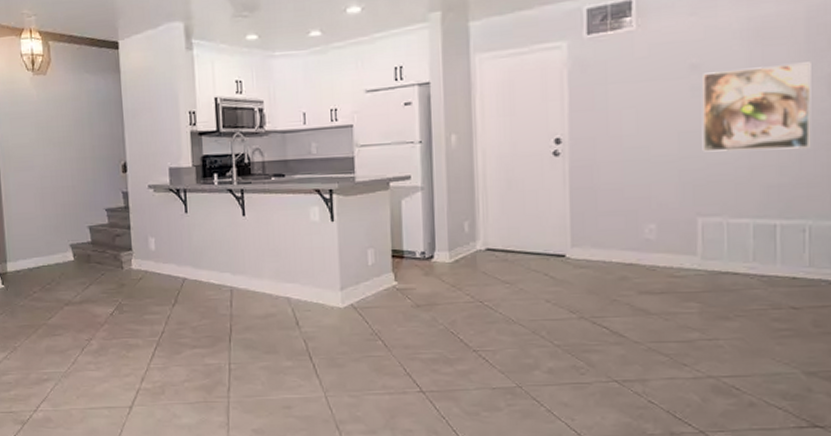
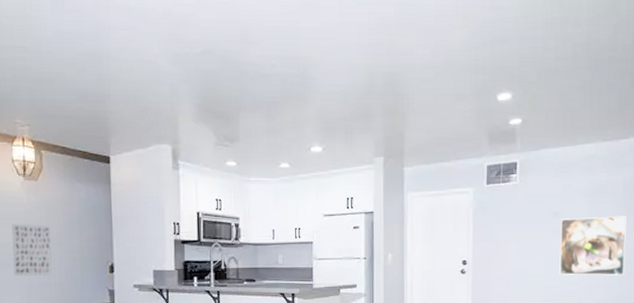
wall art: none [23,123,65,181] -> present [12,224,52,277]

